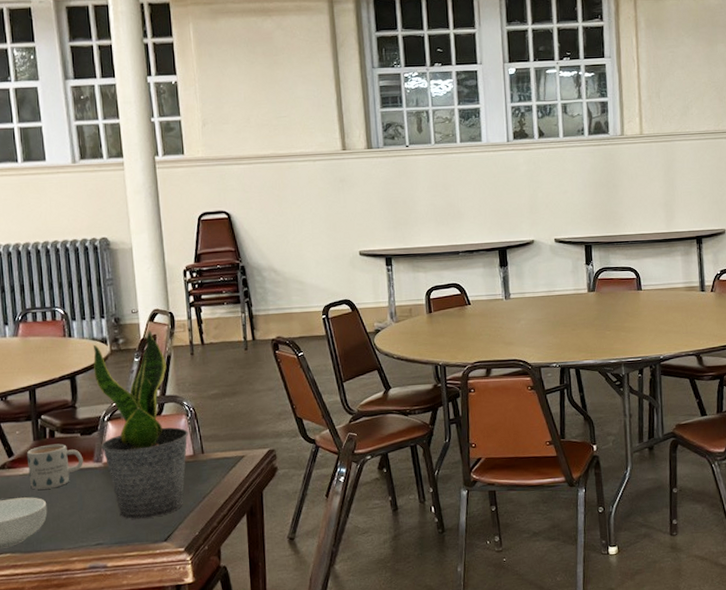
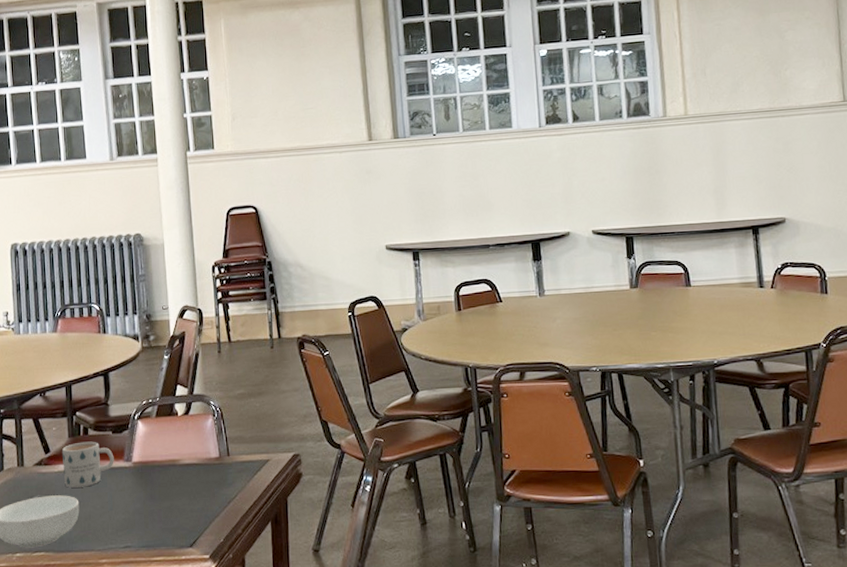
potted plant: present [93,330,189,520] -> none [125,327,216,523]

